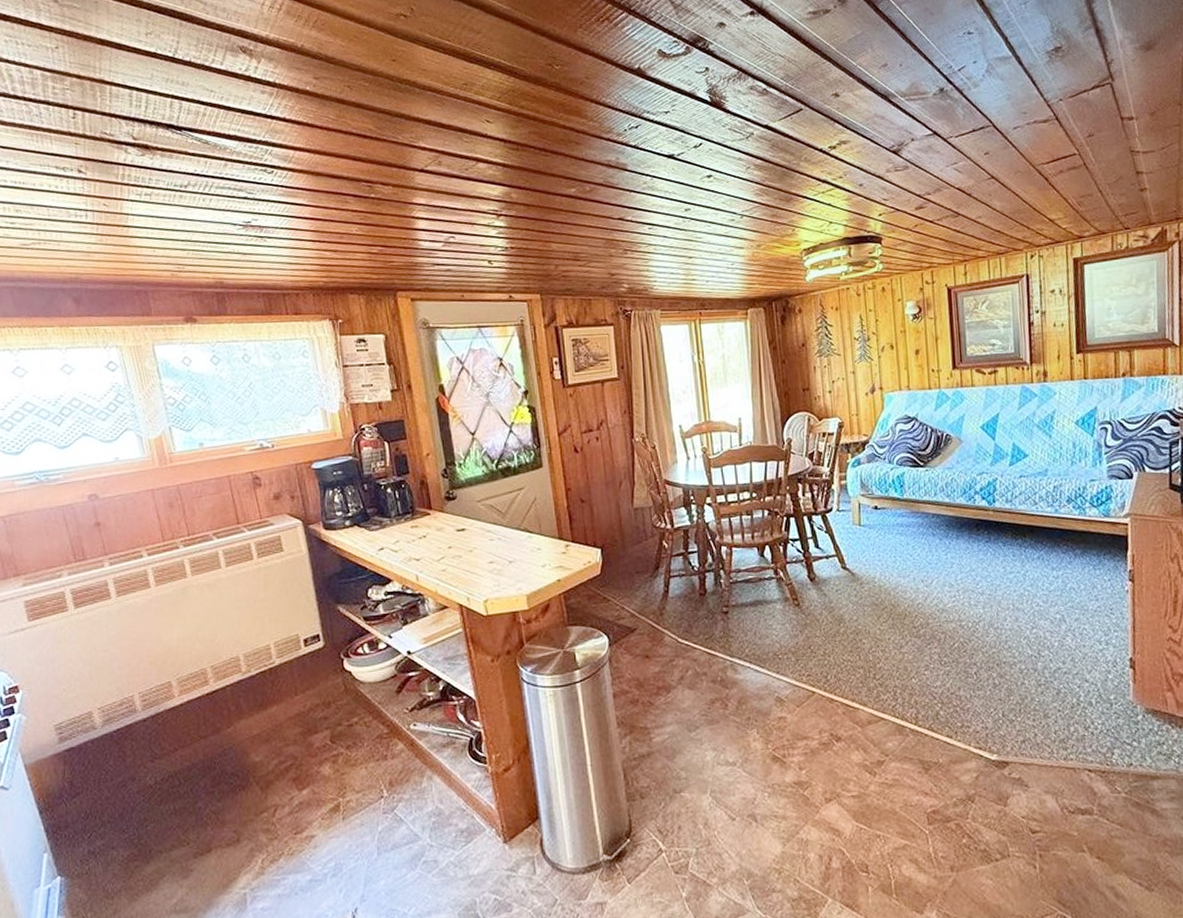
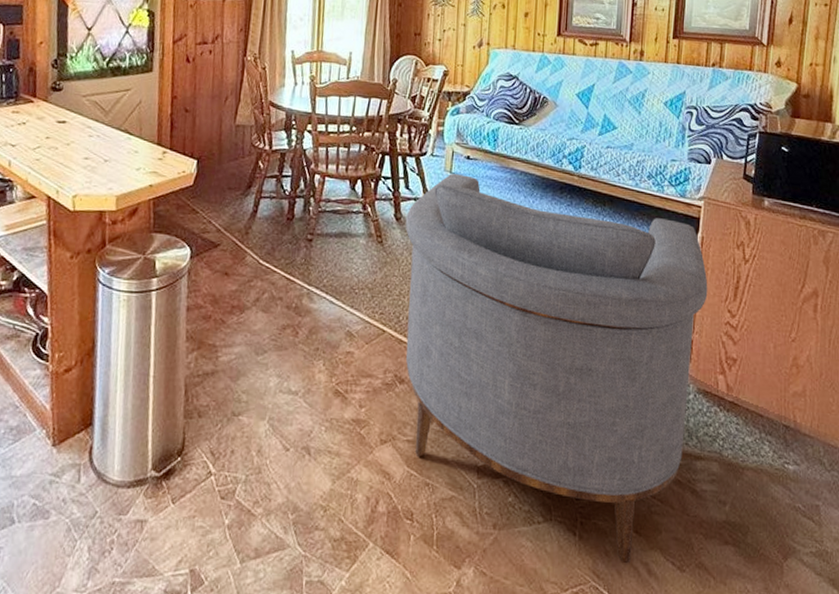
armchair: none [820,526,1145,890] -> present [406,174,708,564]

